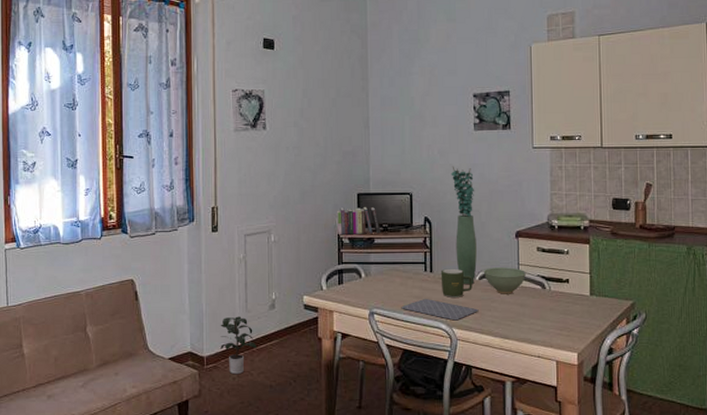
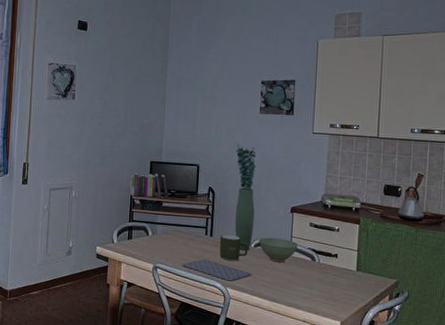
potted plant: present [220,316,257,375] -> none [22,258,53,309]
kettle: none [628,197,657,237] -> present [398,186,425,223]

